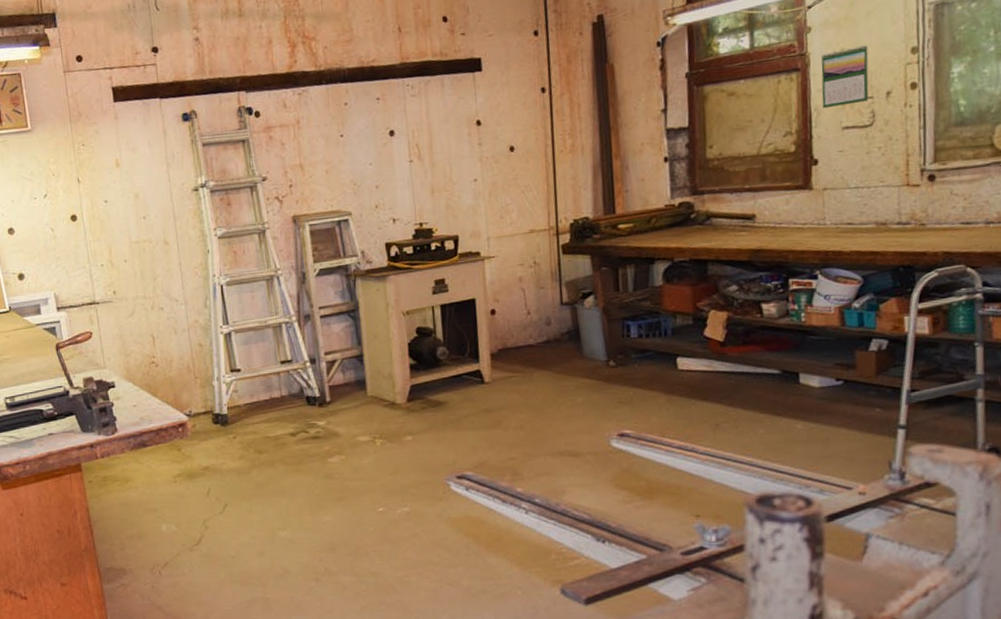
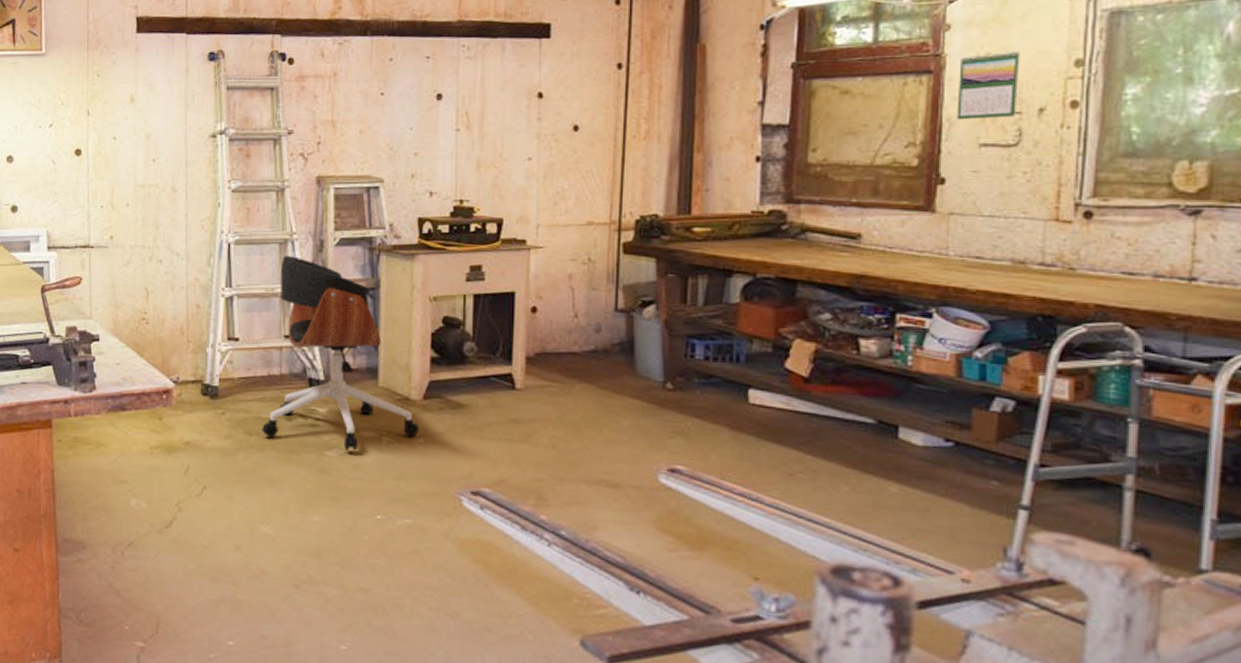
office chair: none [269,289,407,456] -> present [262,255,419,451]

